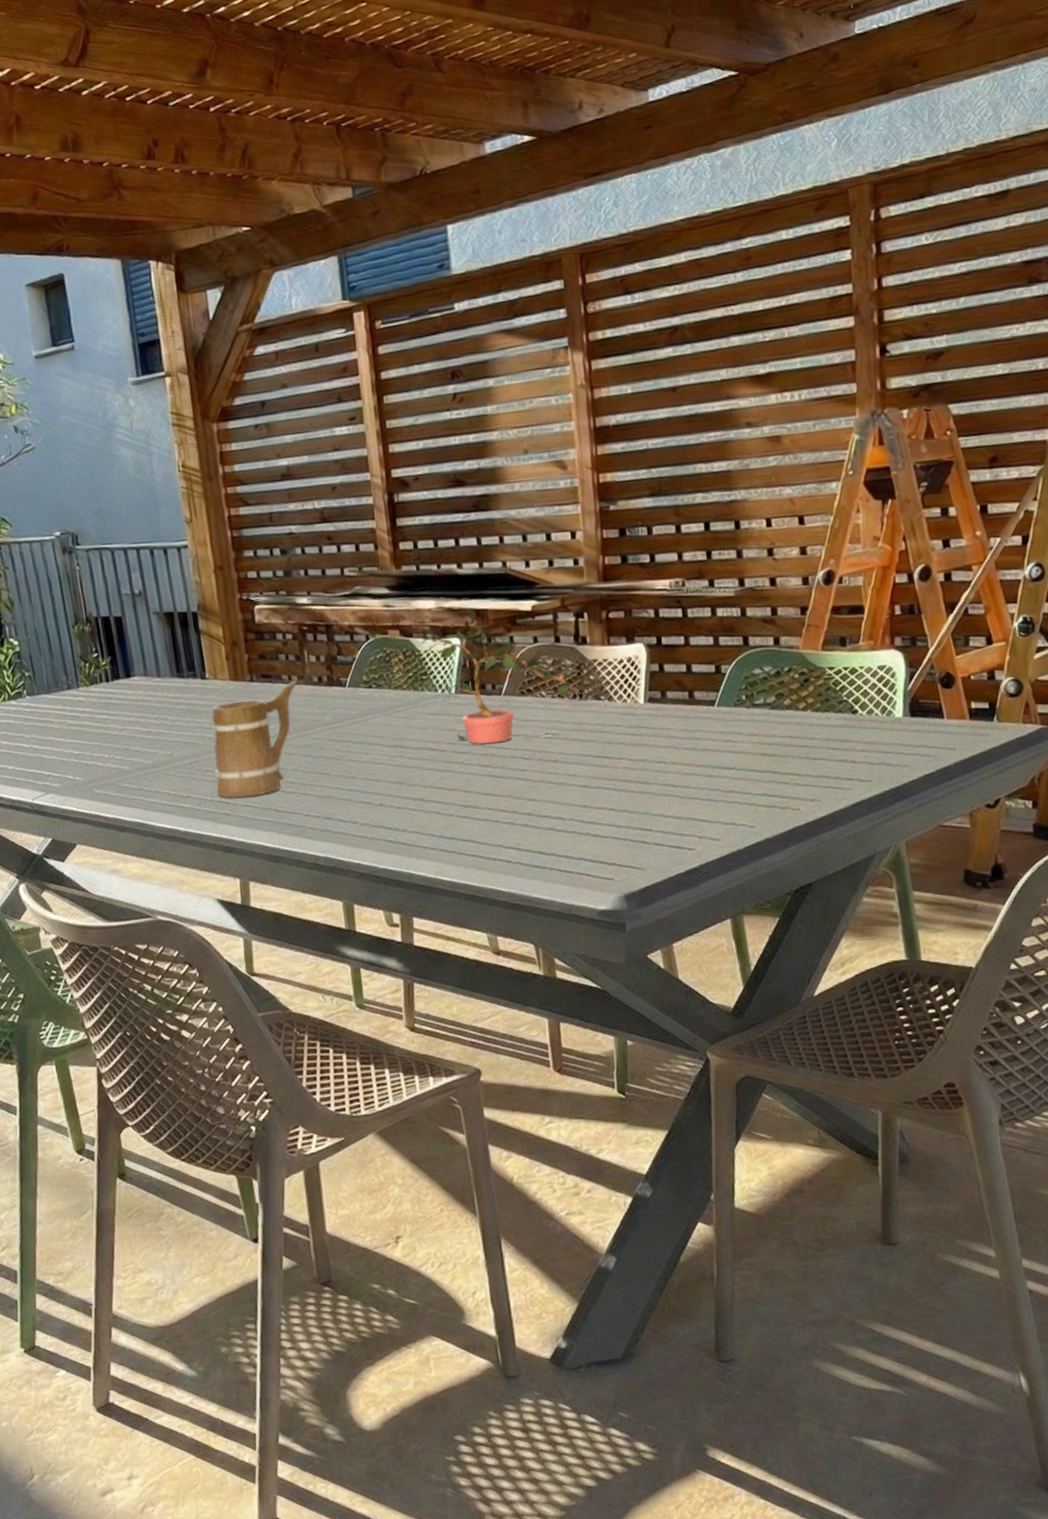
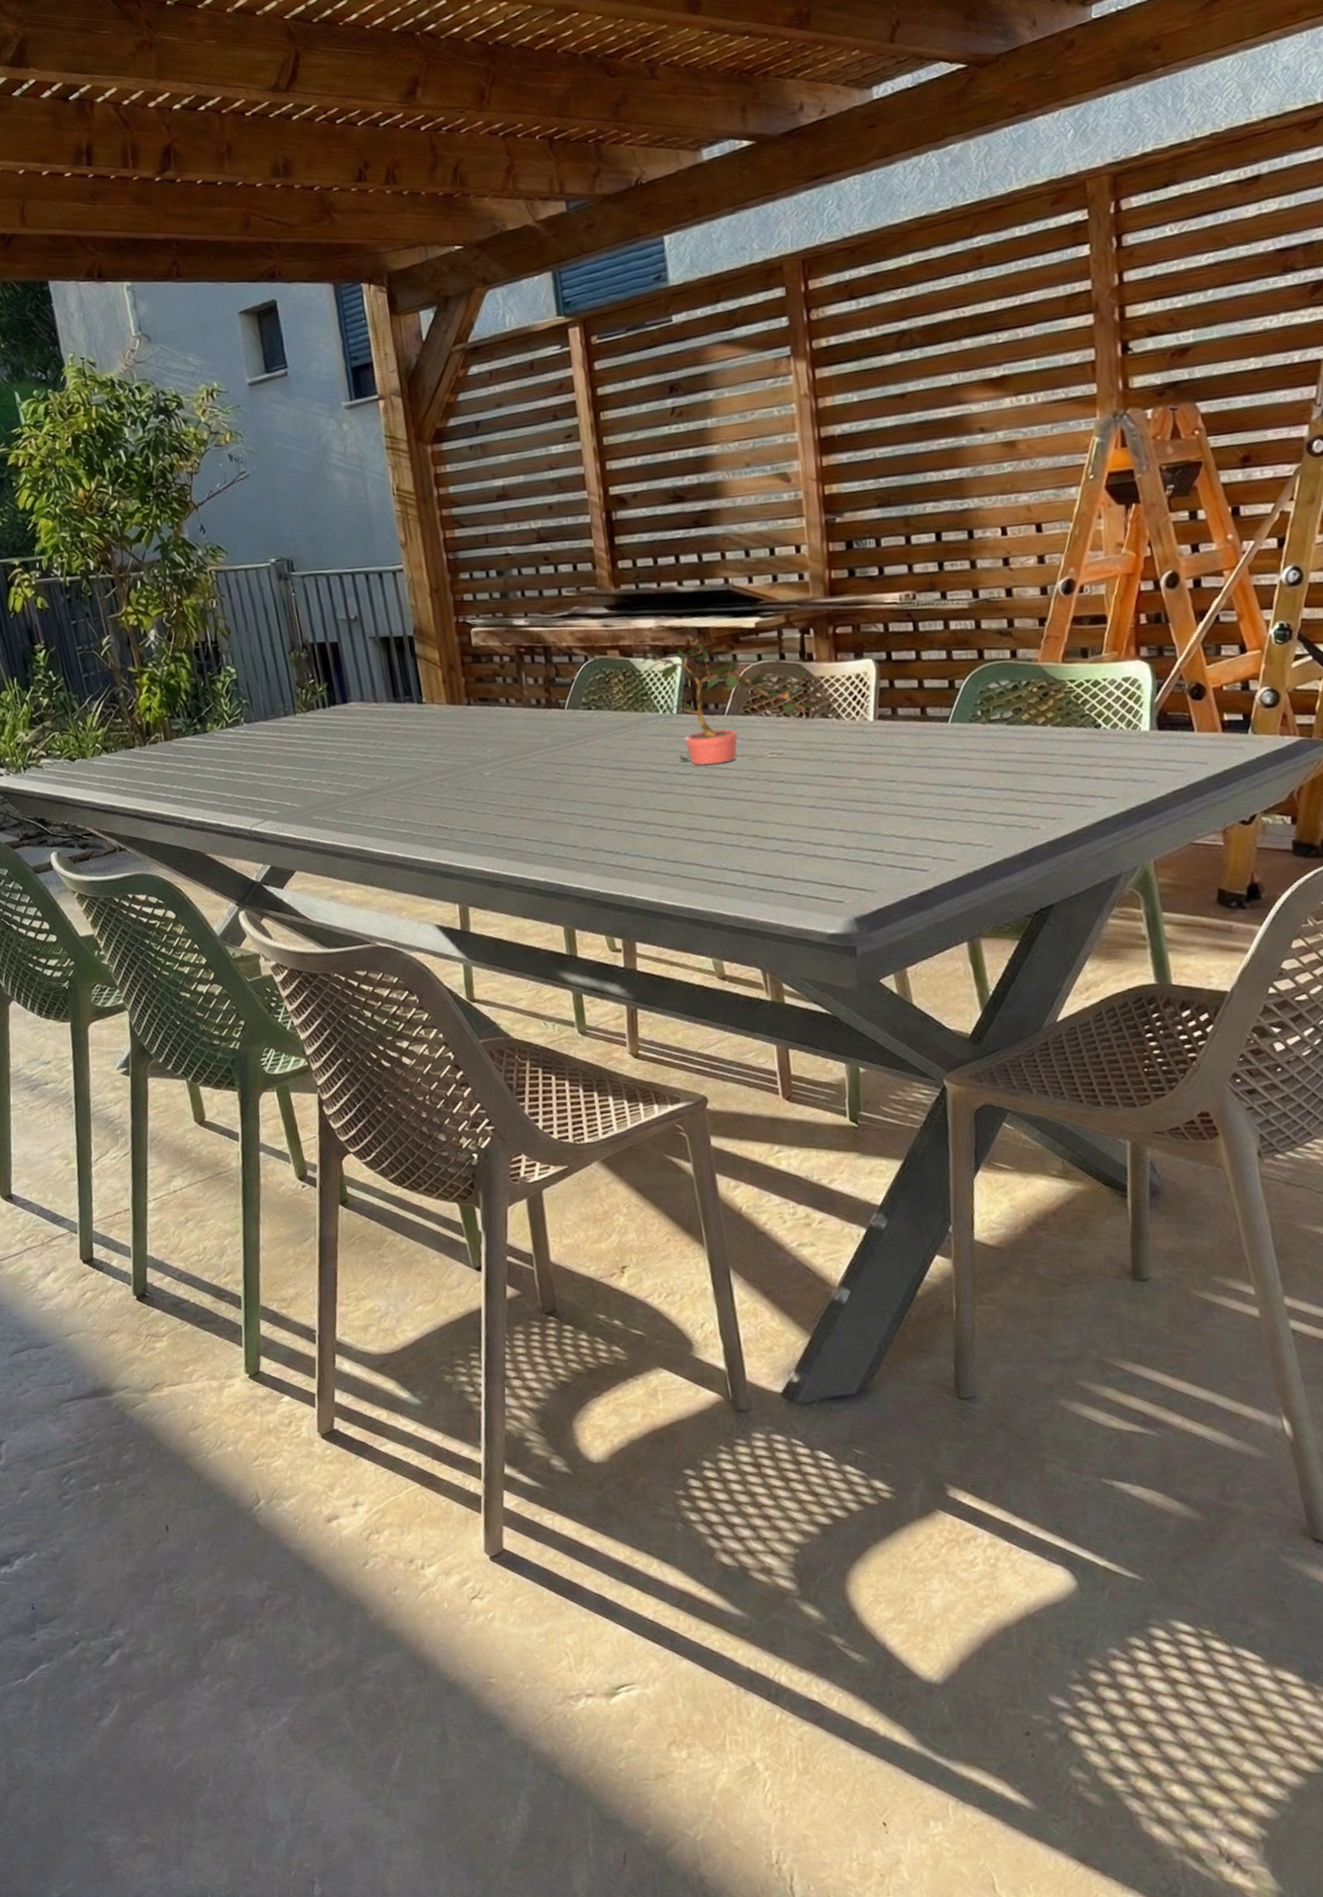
beer mug: present [212,681,298,798] -> none [429,703,516,823]

